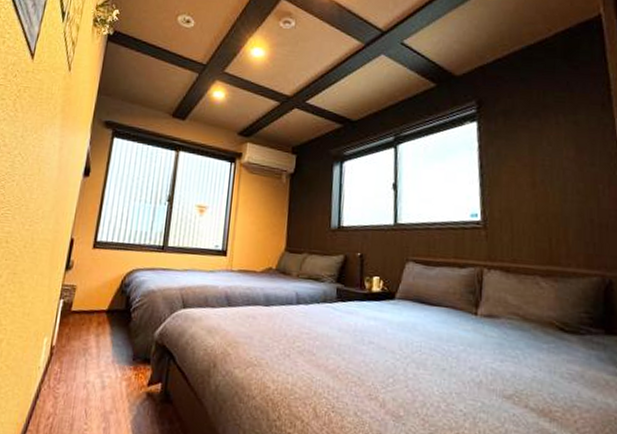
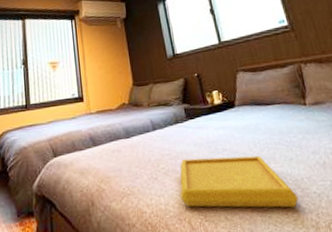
serving tray: none [311,342,441,421] -> present [180,155,299,208]

